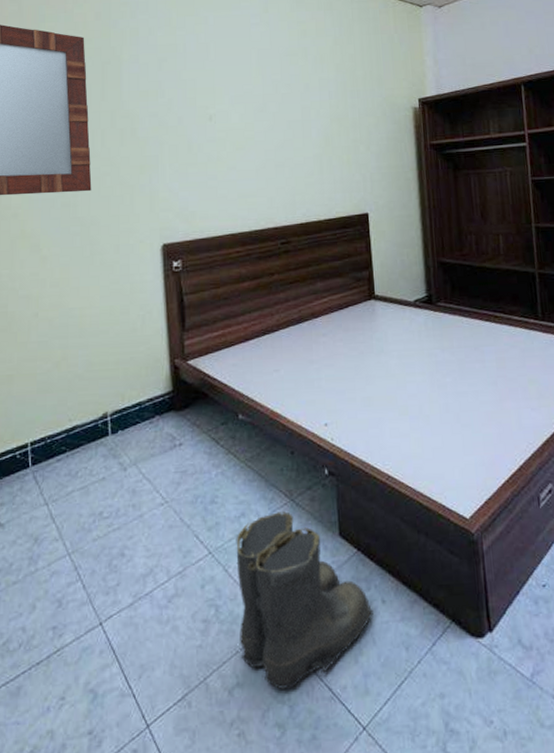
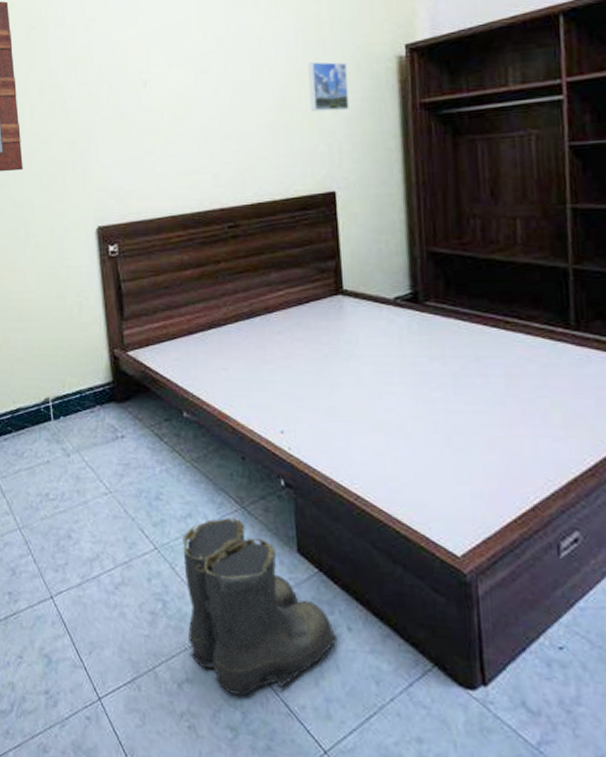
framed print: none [346,108,378,148] -> present [308,61,349,112]

